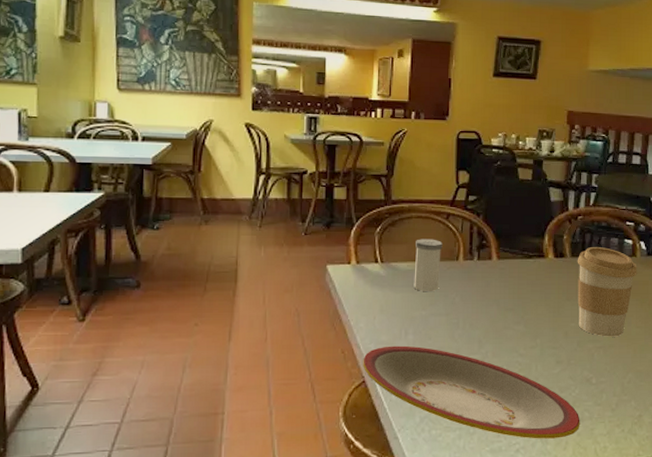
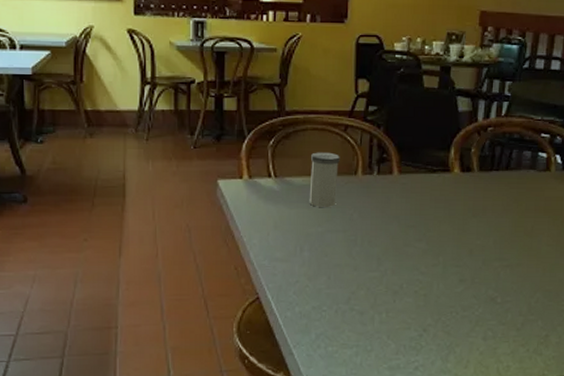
plate: present [363,345,580,439] -> none [256,262,483,357]
coffee cup: present [577,246,637,337] -> none [484,160,551,255]

